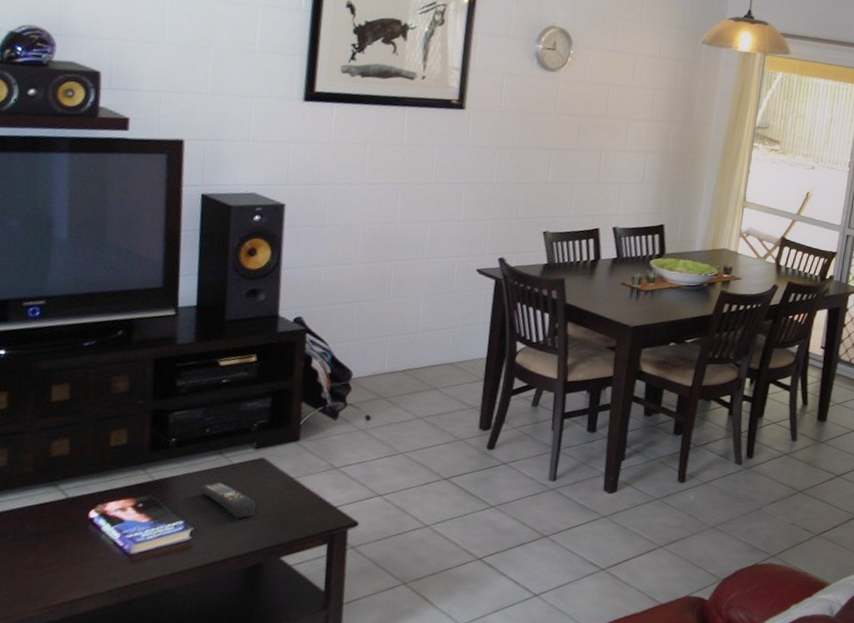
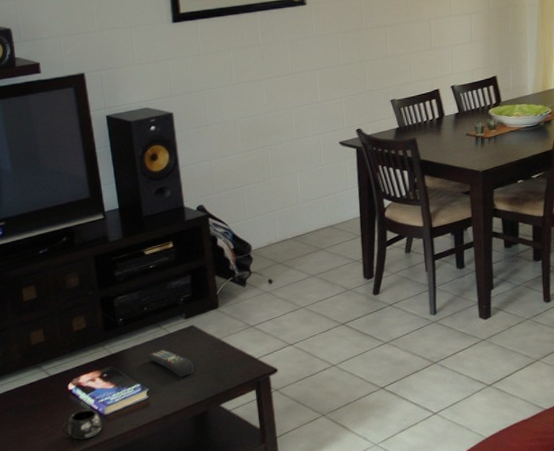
mug: none [69,545,125,582] -> present [61,409,102,440]

